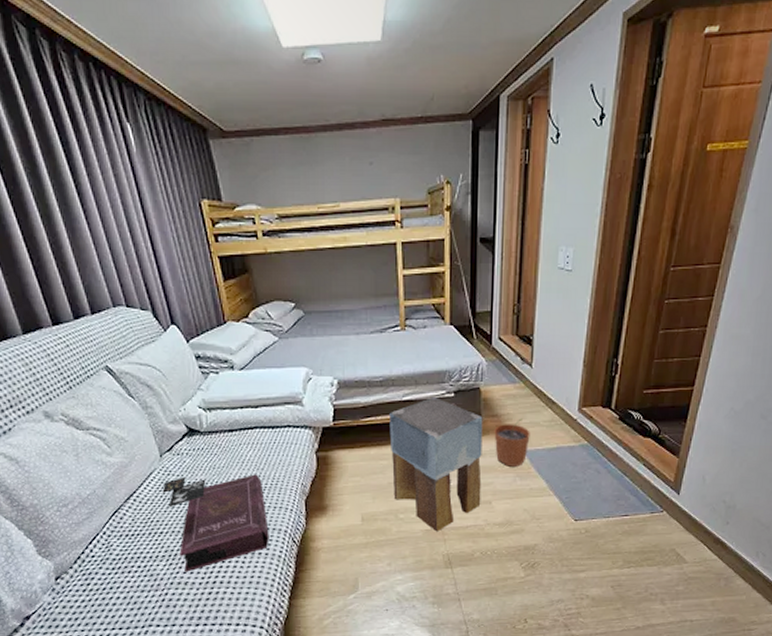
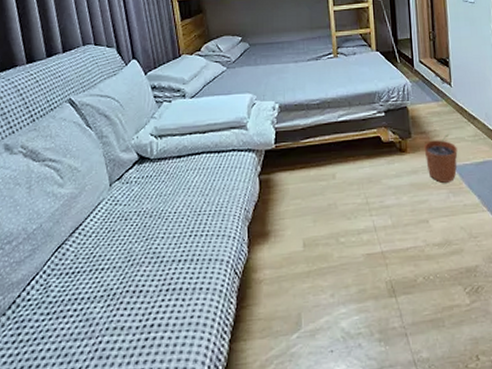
book: present [162,474,269,572] -> none [108,200,211,315]
stool: present [389,396,483,532] -> none [327,116,418,256]

